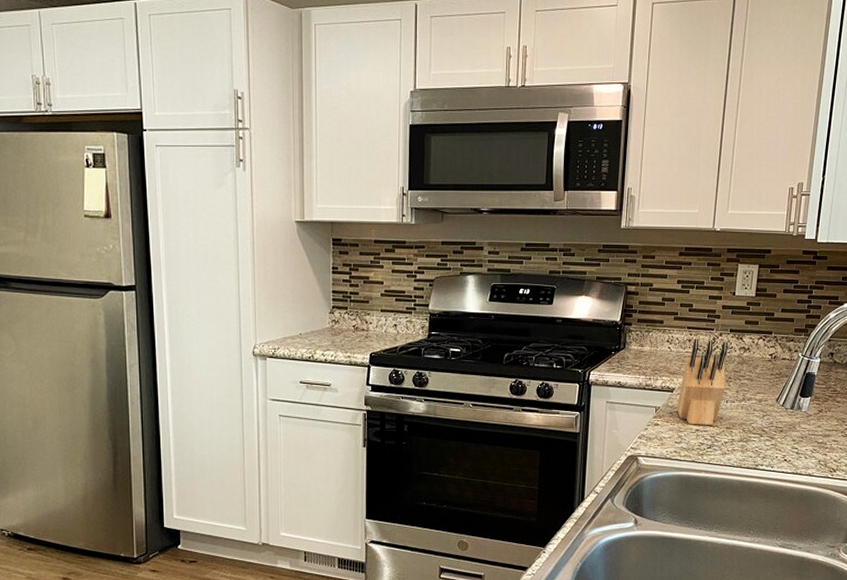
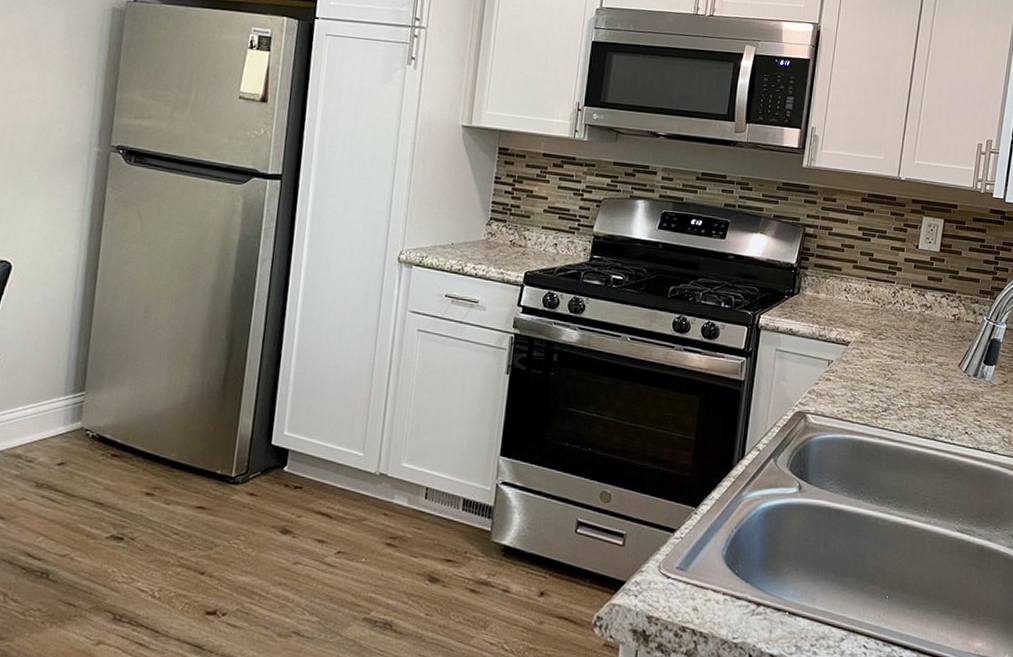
knife block: present [677,339,729,426] -> none [851,290,910,387]

